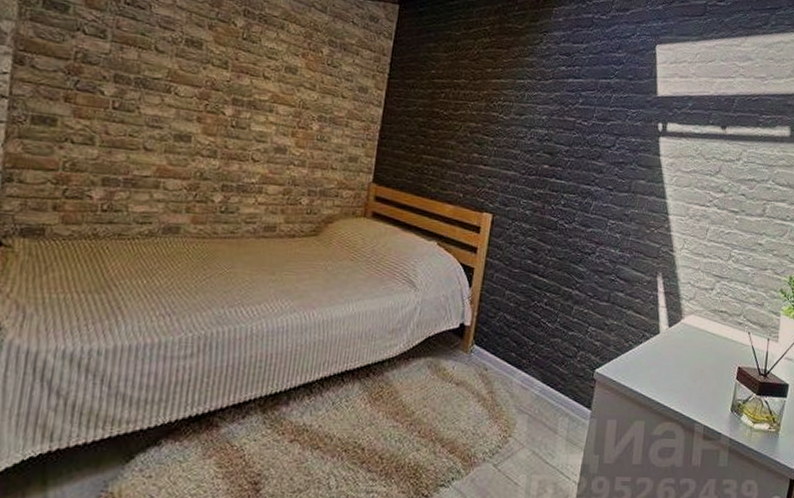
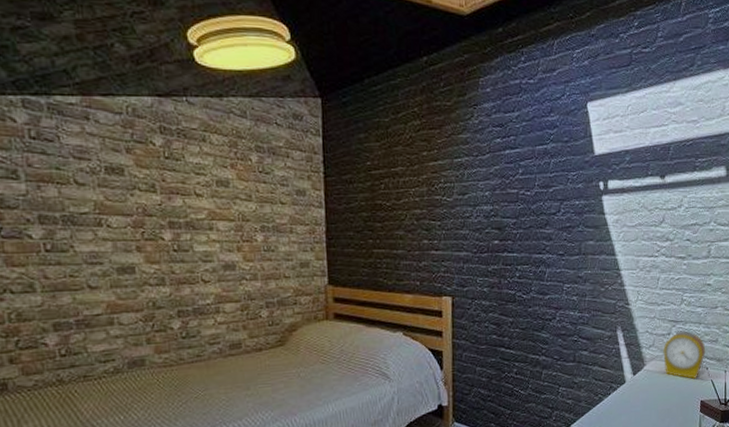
alarm clock: none [702,288,750,343] -> present [663,330,706,380]

